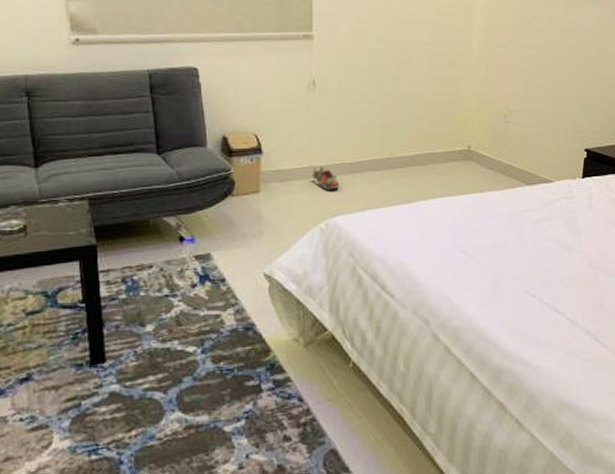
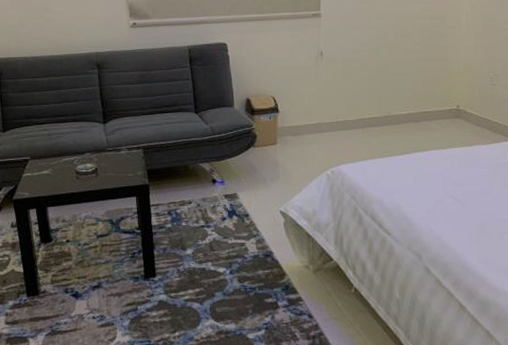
shoe: present [312,166,340,190] -> none [320,123,344,143]

